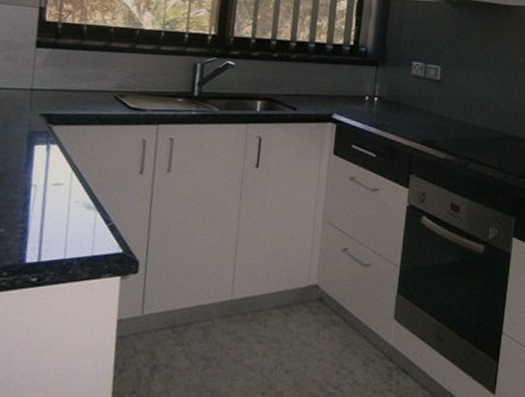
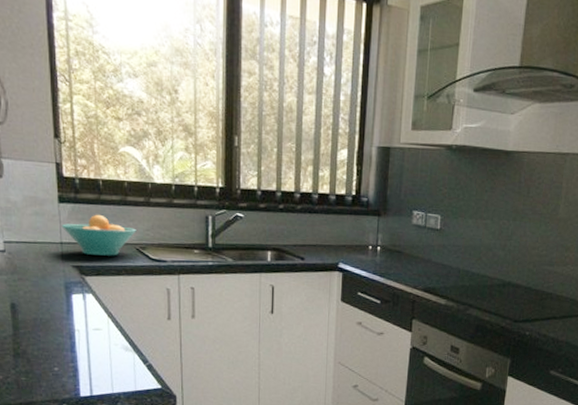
fruit bowl: none [34,60,117,104] -> present [61,214,136,256]

